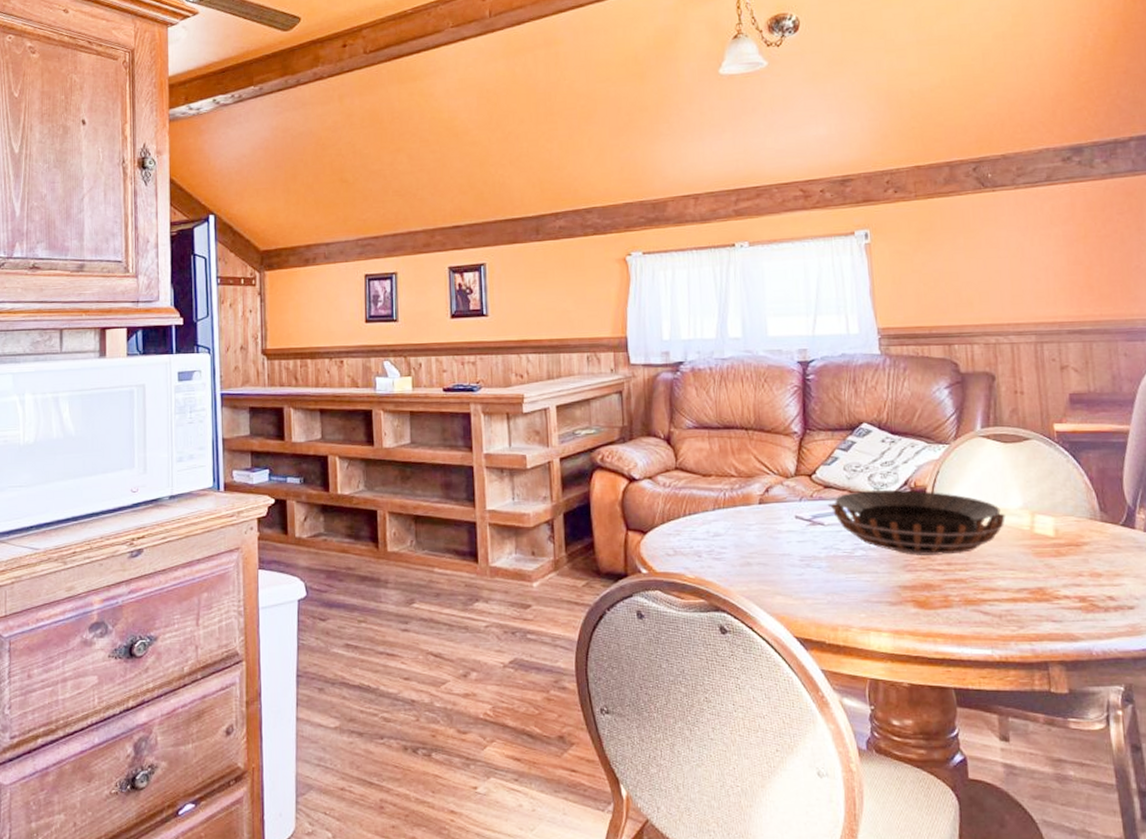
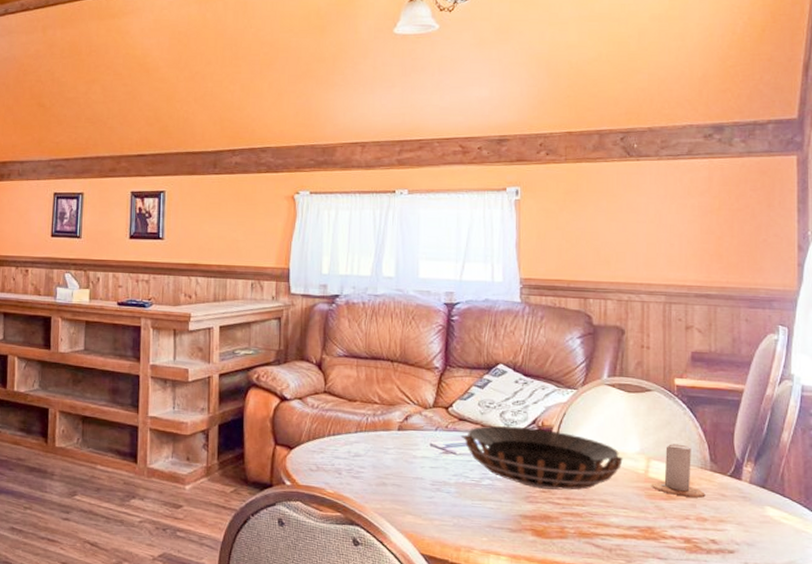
candle: none [1038,495,1098,552] -> present [651,444,706,498]

